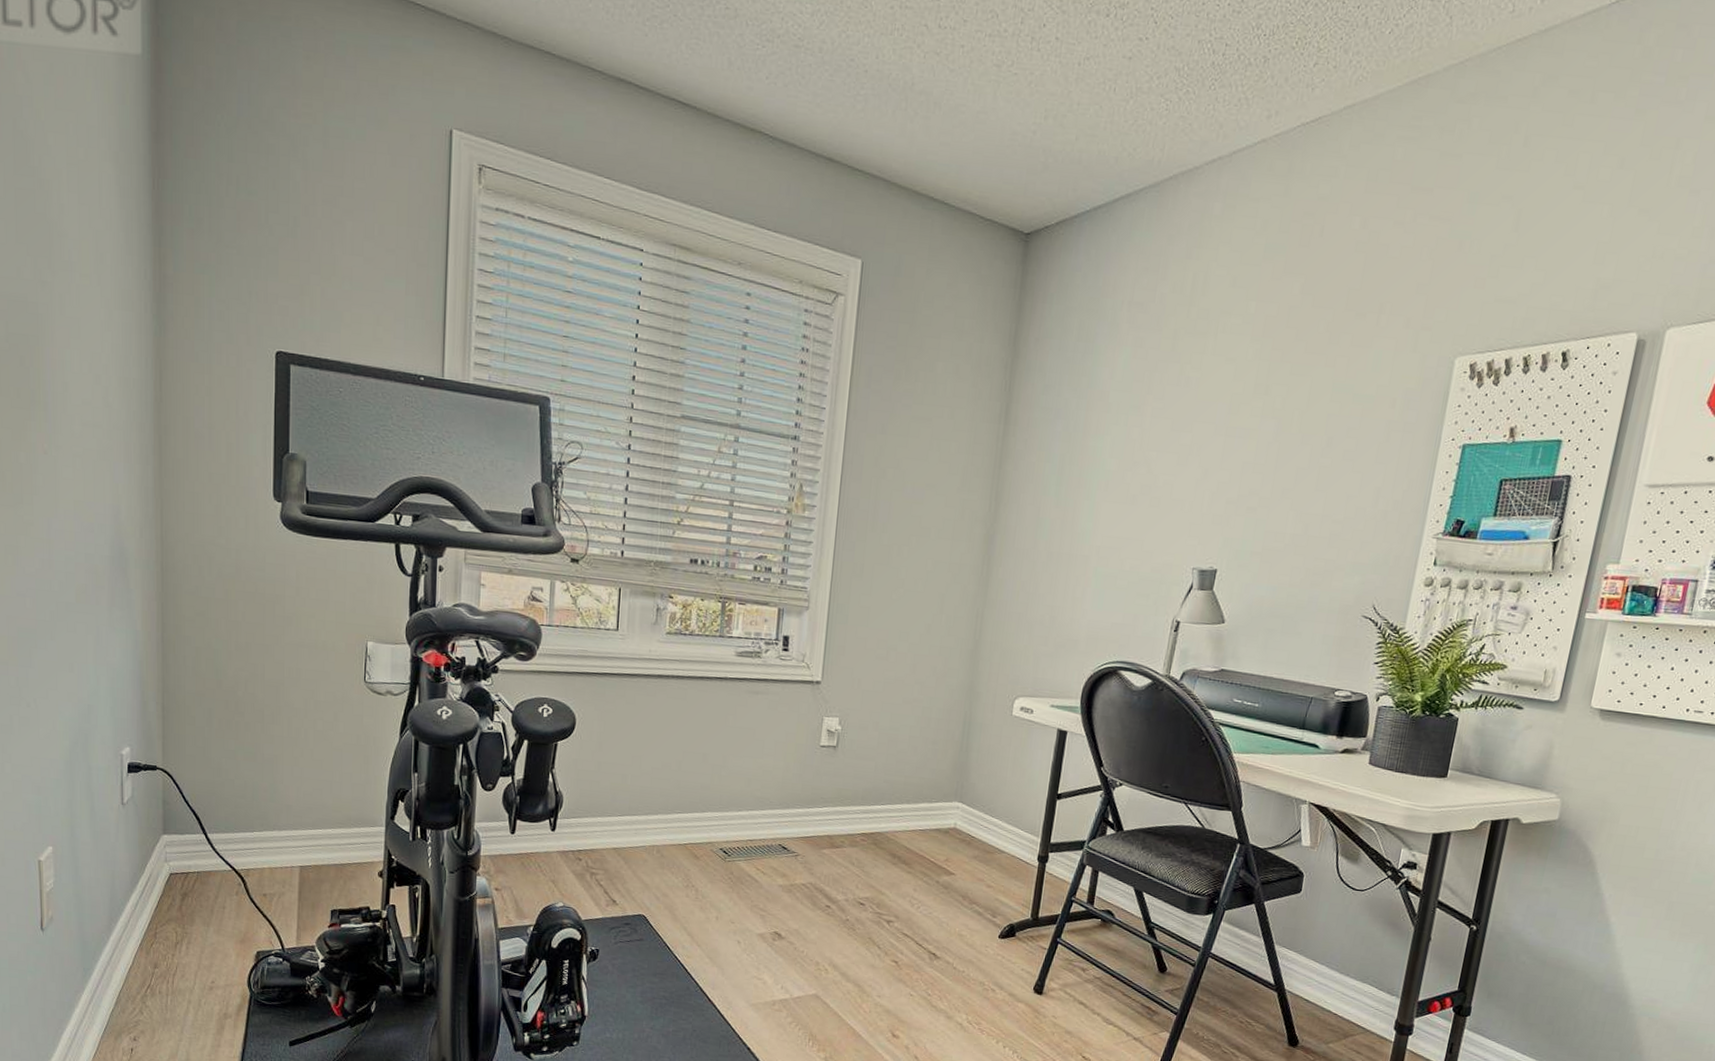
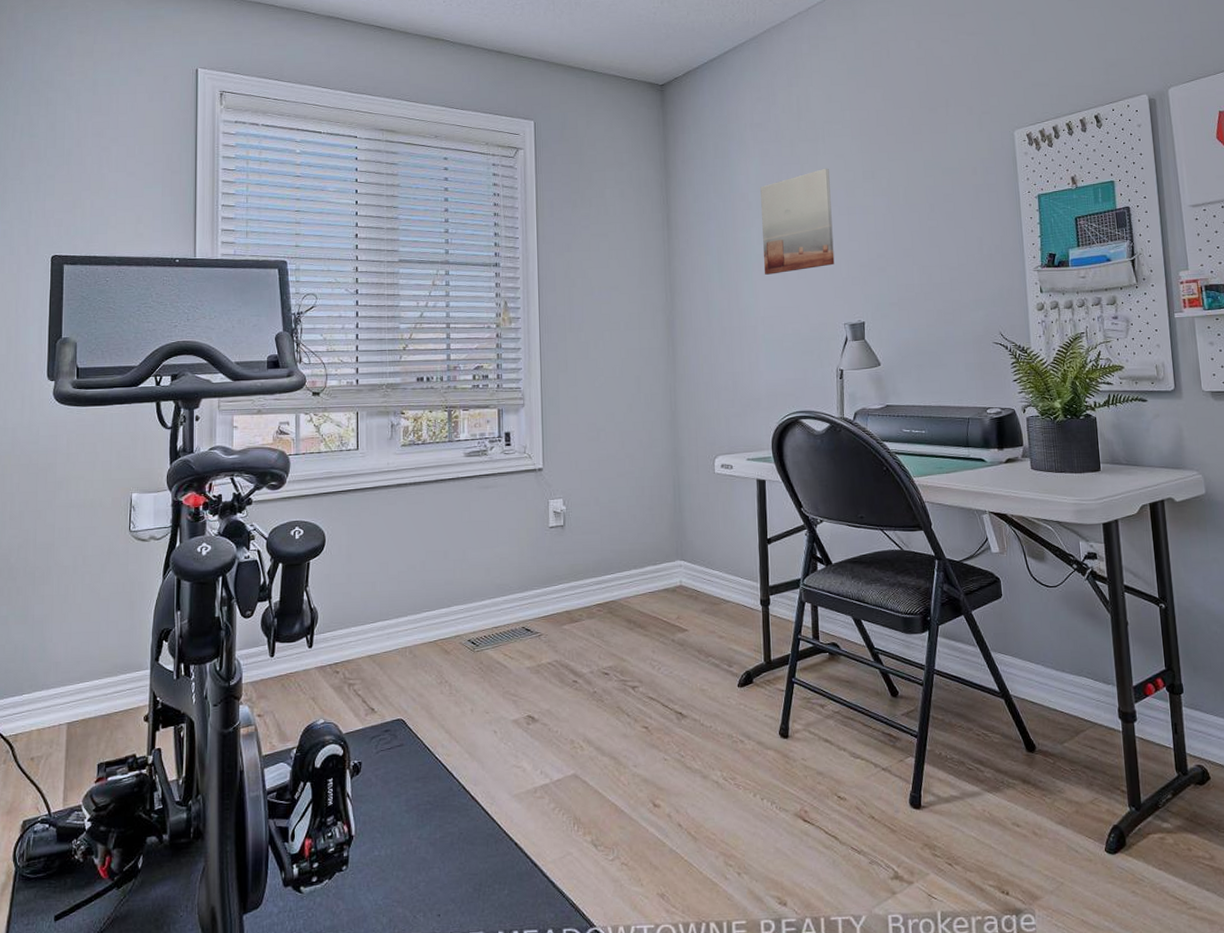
wall art: none [1111,373,1214,497] -> present [760,168,835,275]

